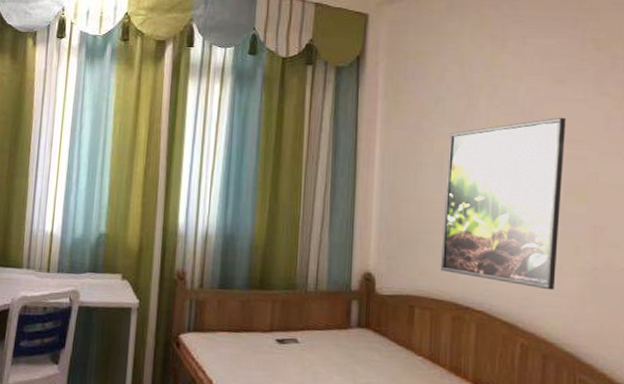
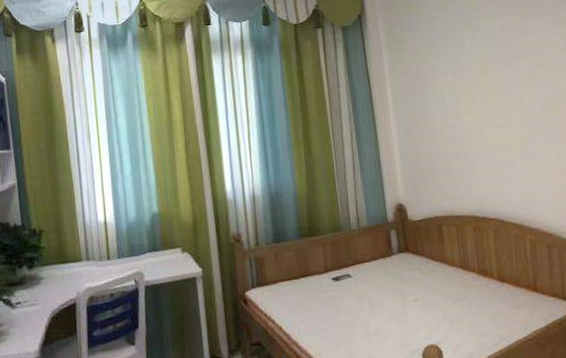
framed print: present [440,117,566,290] -> none [446,45,547,192]

